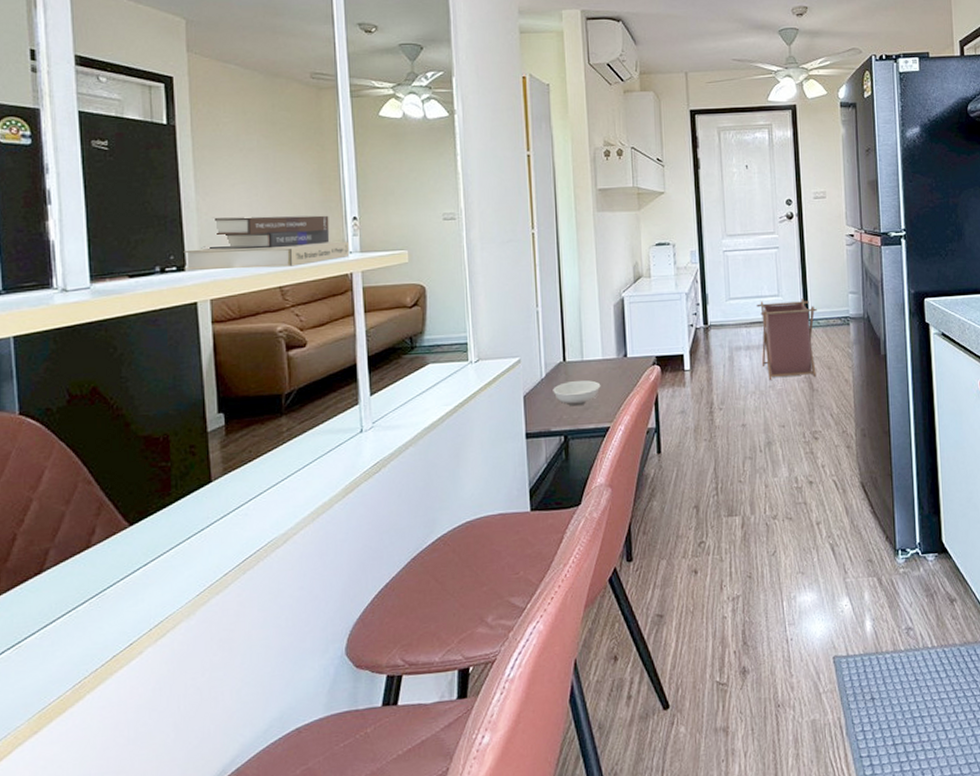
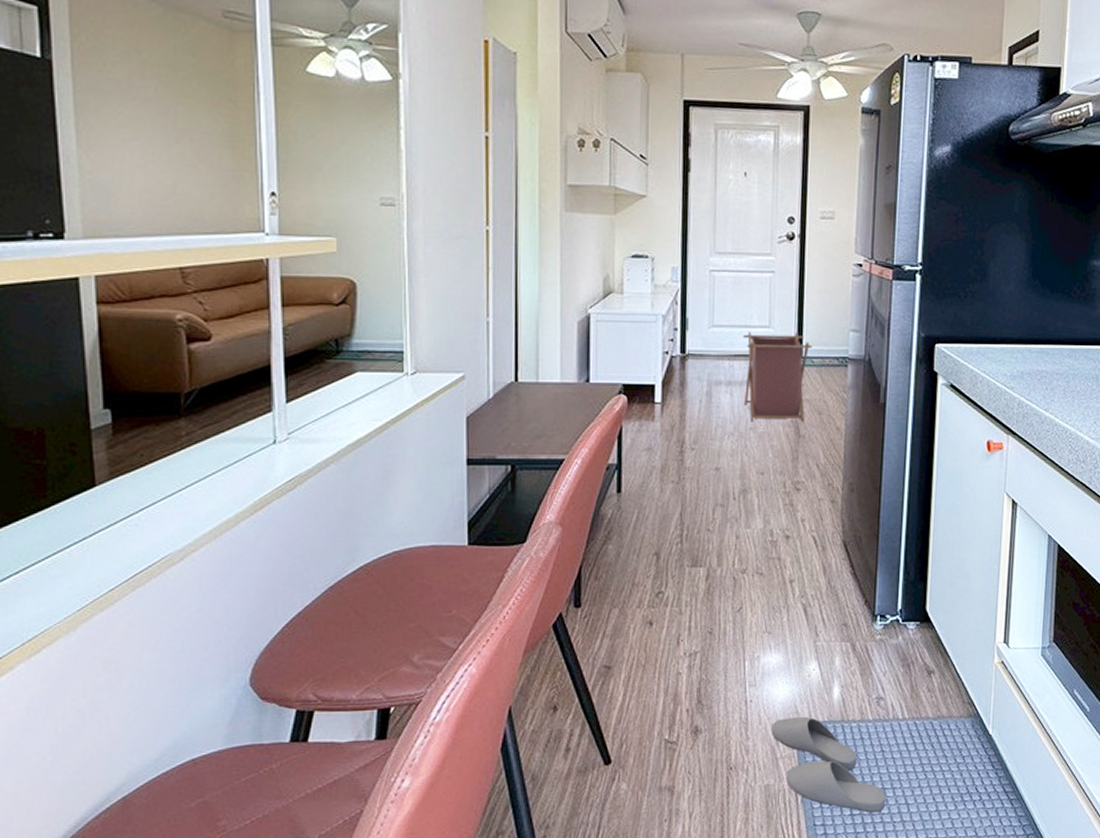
books: present [183,215,350,270] -> none [62,177,266,245]
bowl: present [553,380,601,407] -> none [501,404,557,433]
slippers: none [812,651,925,742] -> present [771,716,886,813]

